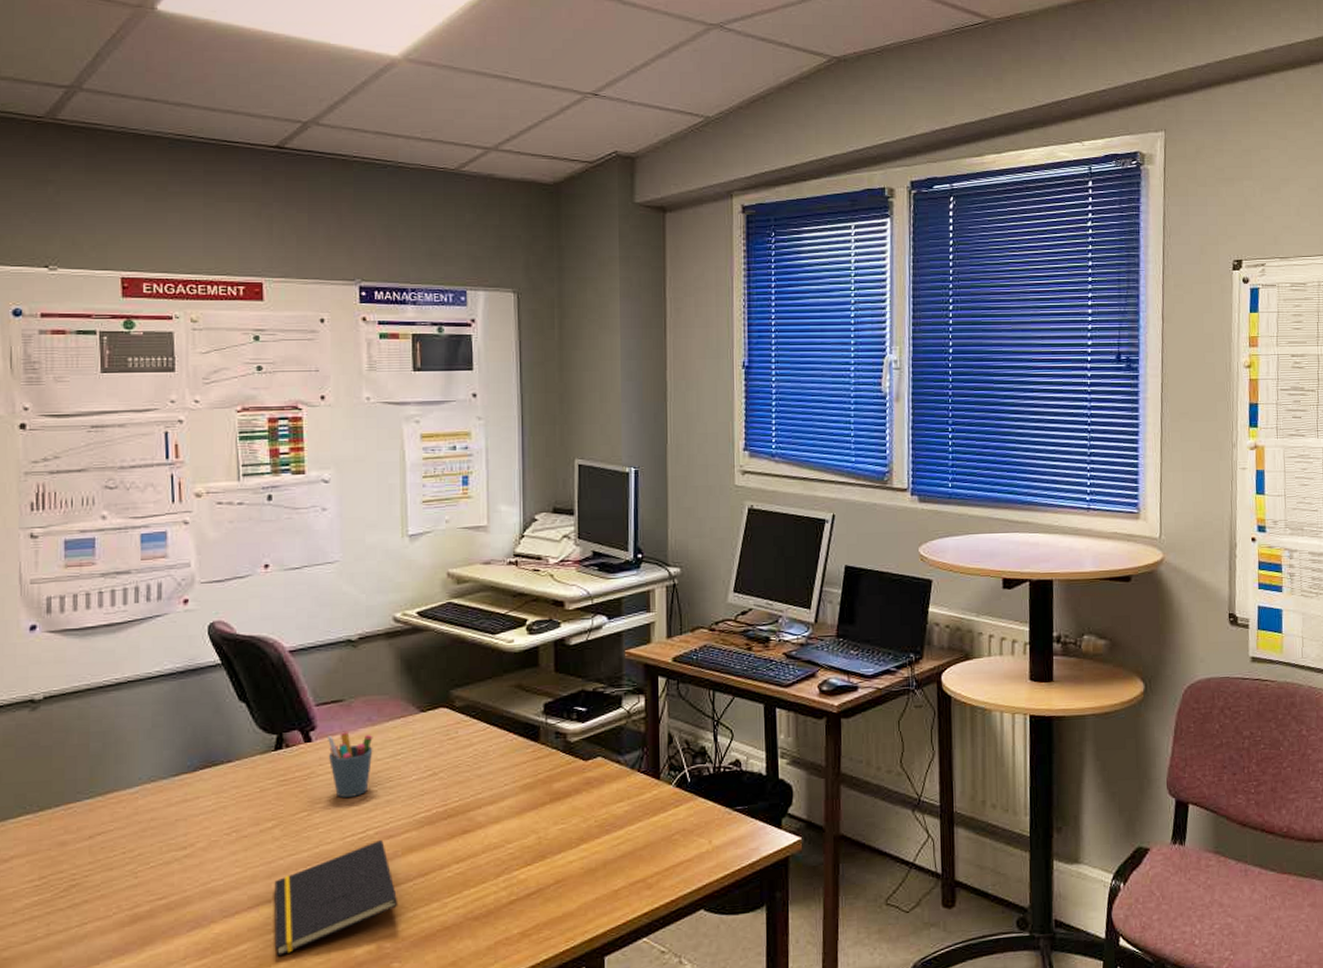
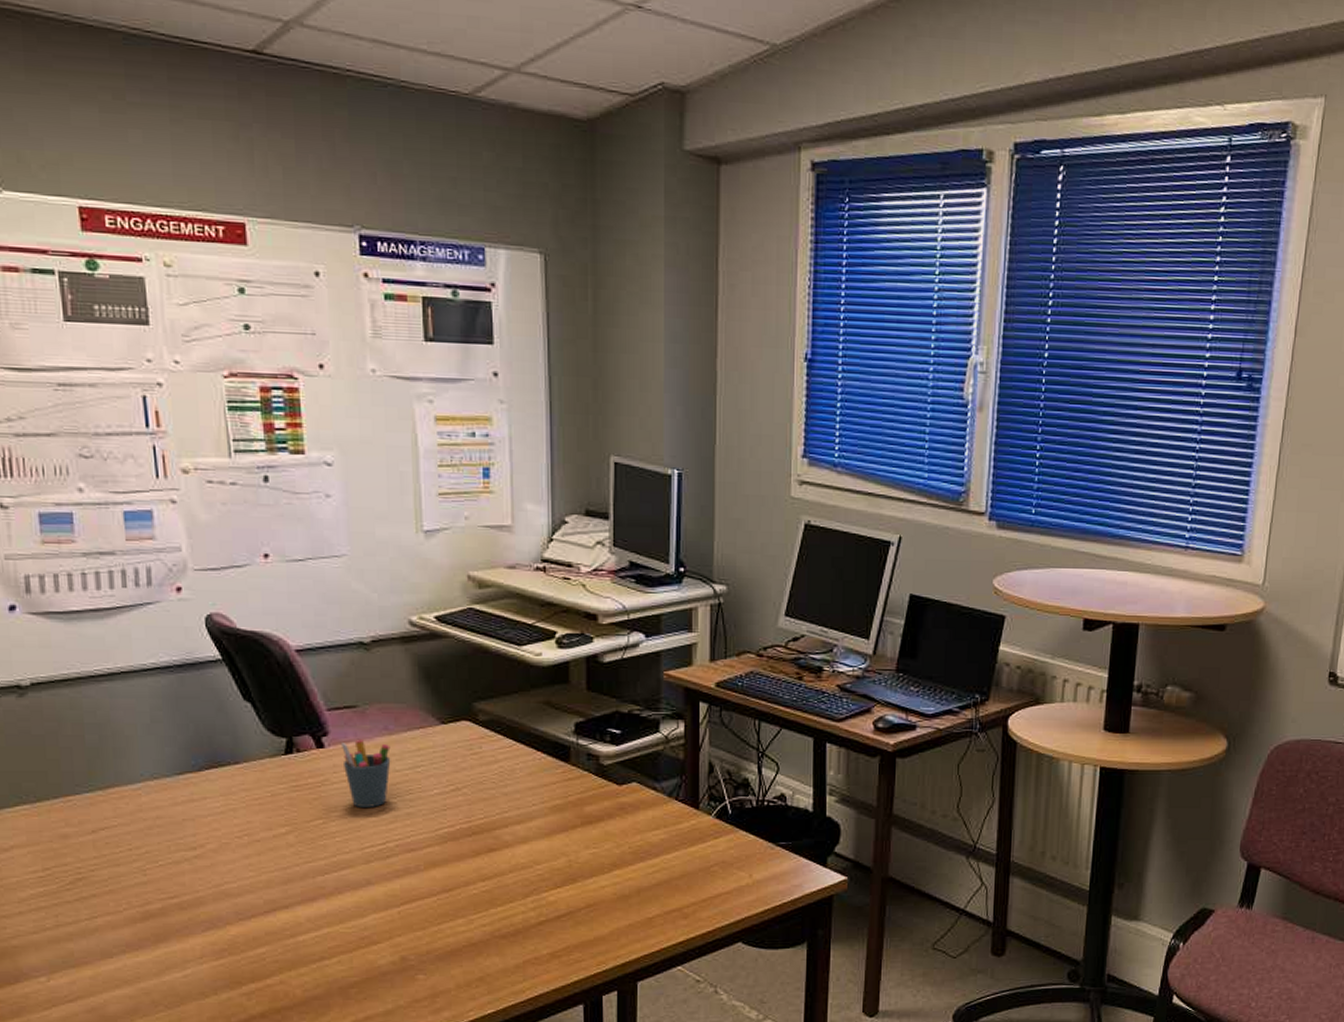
notepad: present [274,840,398,957] -> none [291,853,422,962]

